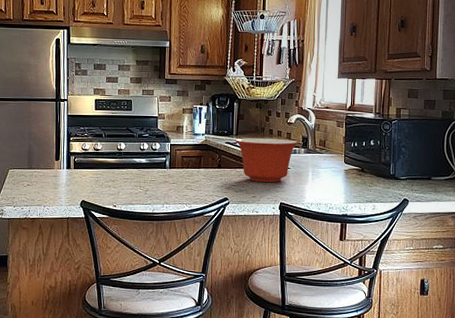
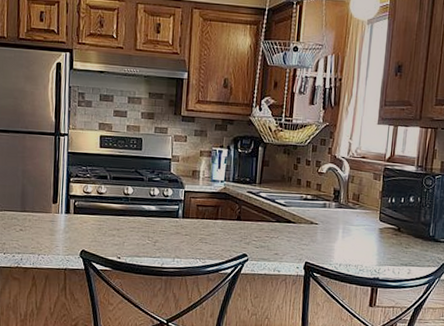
mixing bowl: present [235,138,298,182] -> none [258,187,328,239]

